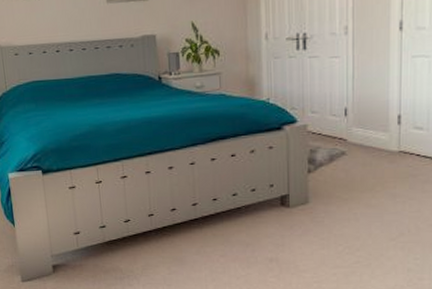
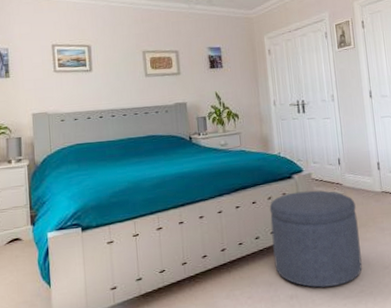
ottoman: none [251,145,362,253] -> present [269,190,362,288]

